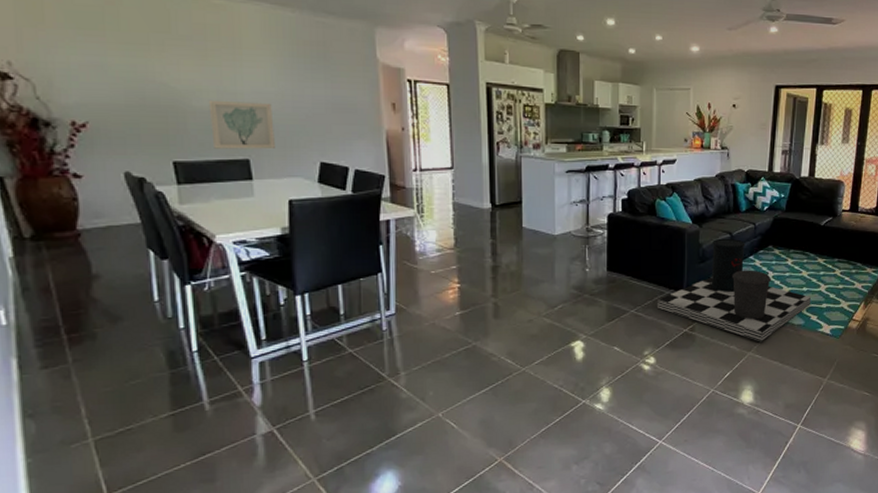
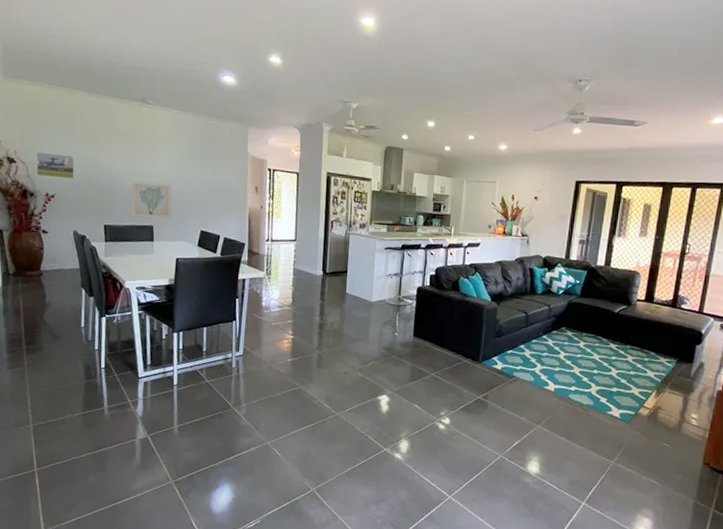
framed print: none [46,63,117,100] -> present [35,152,75,179]
waste bin: present [658,238,811,342] -> none [455,316,601,417]

